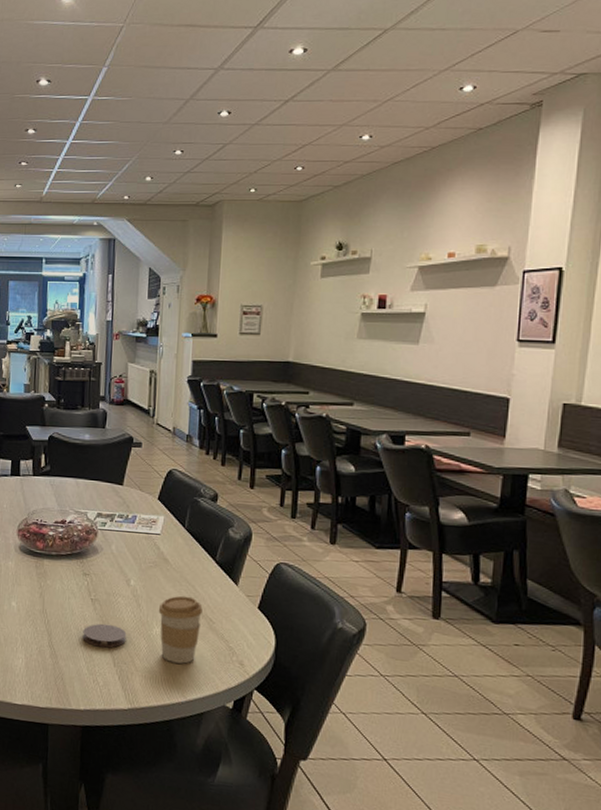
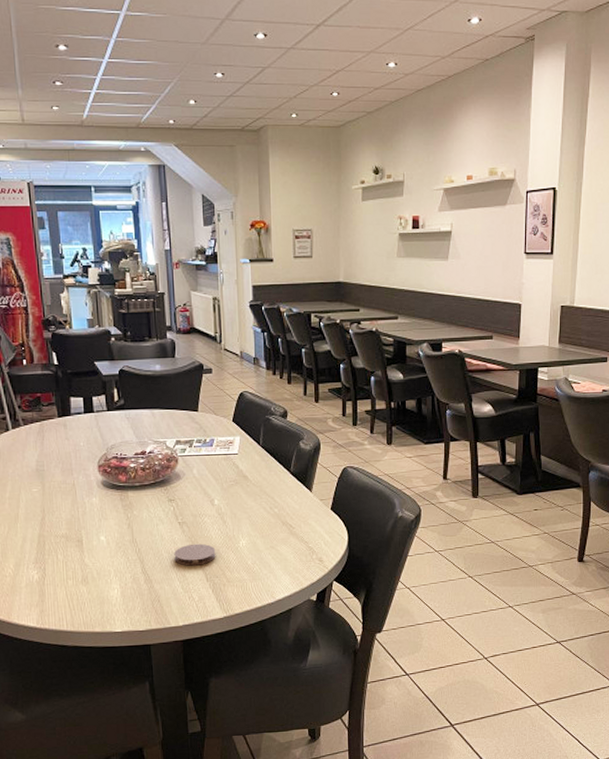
coffee cup: present [158,595,203,664] -> none [242,507,283,569]

